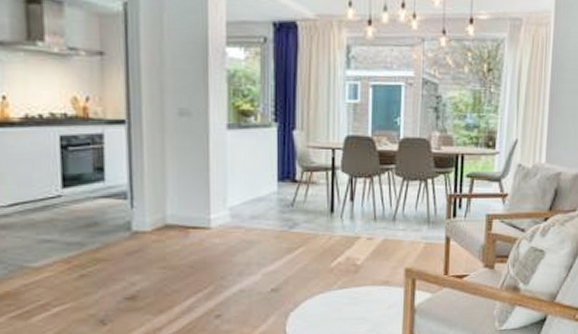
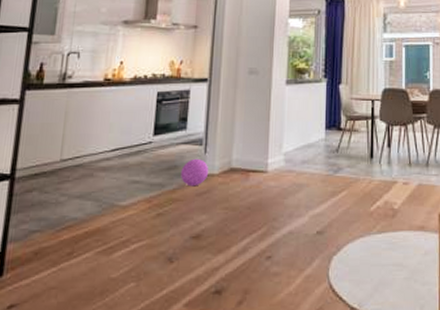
ball: none [104,214,139,245] -> present [181,158,209,187]

